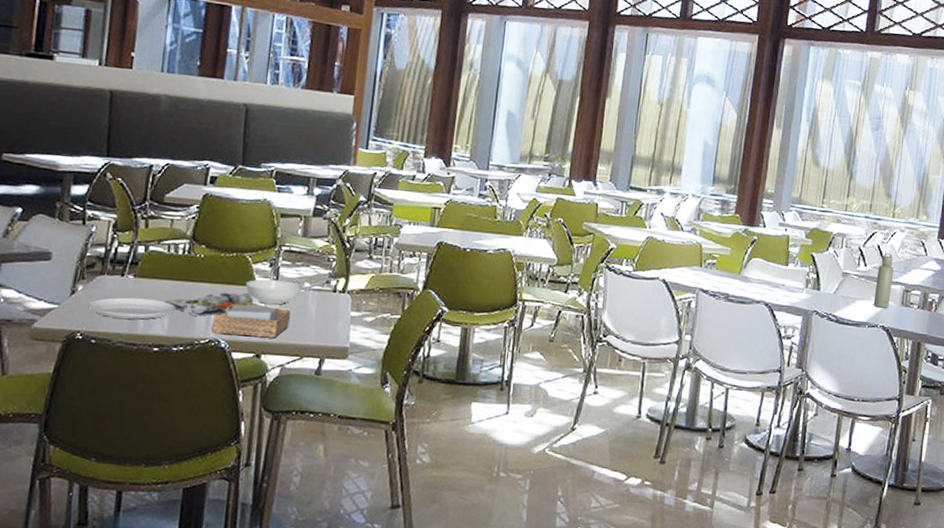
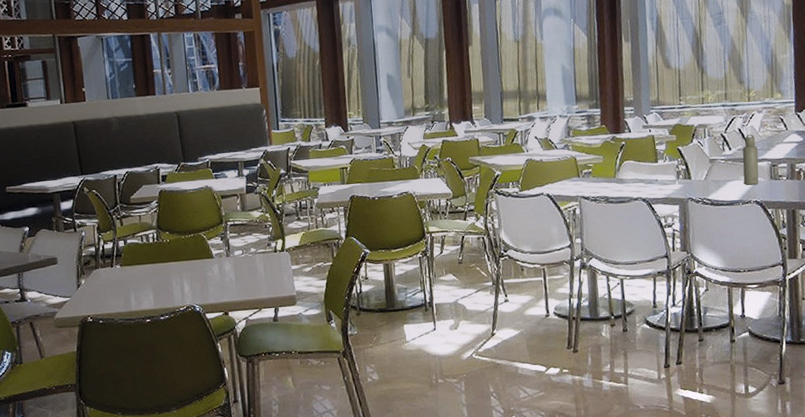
plate: present [88,297,177,320] -> none [92,281,157,301]
food tray: present [164,292,267,316] -> none [147,265,225,289]
napkin holder: present [212,304,291,338] -> none [186,272,246,301]
bowl: present [245,279,303,306] -> none [205,249,250,272]

